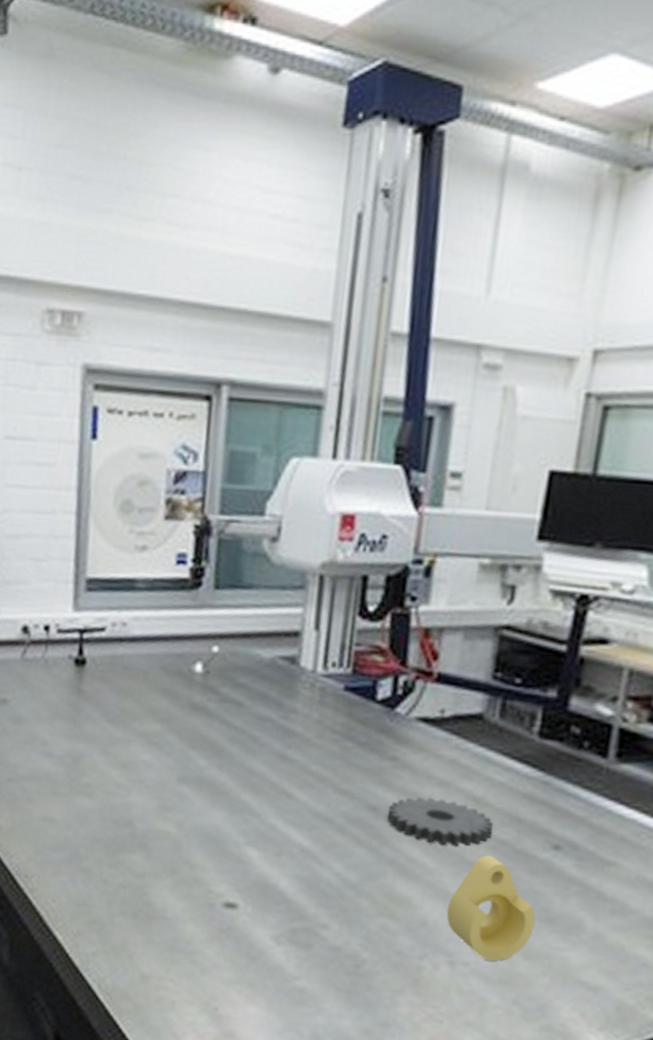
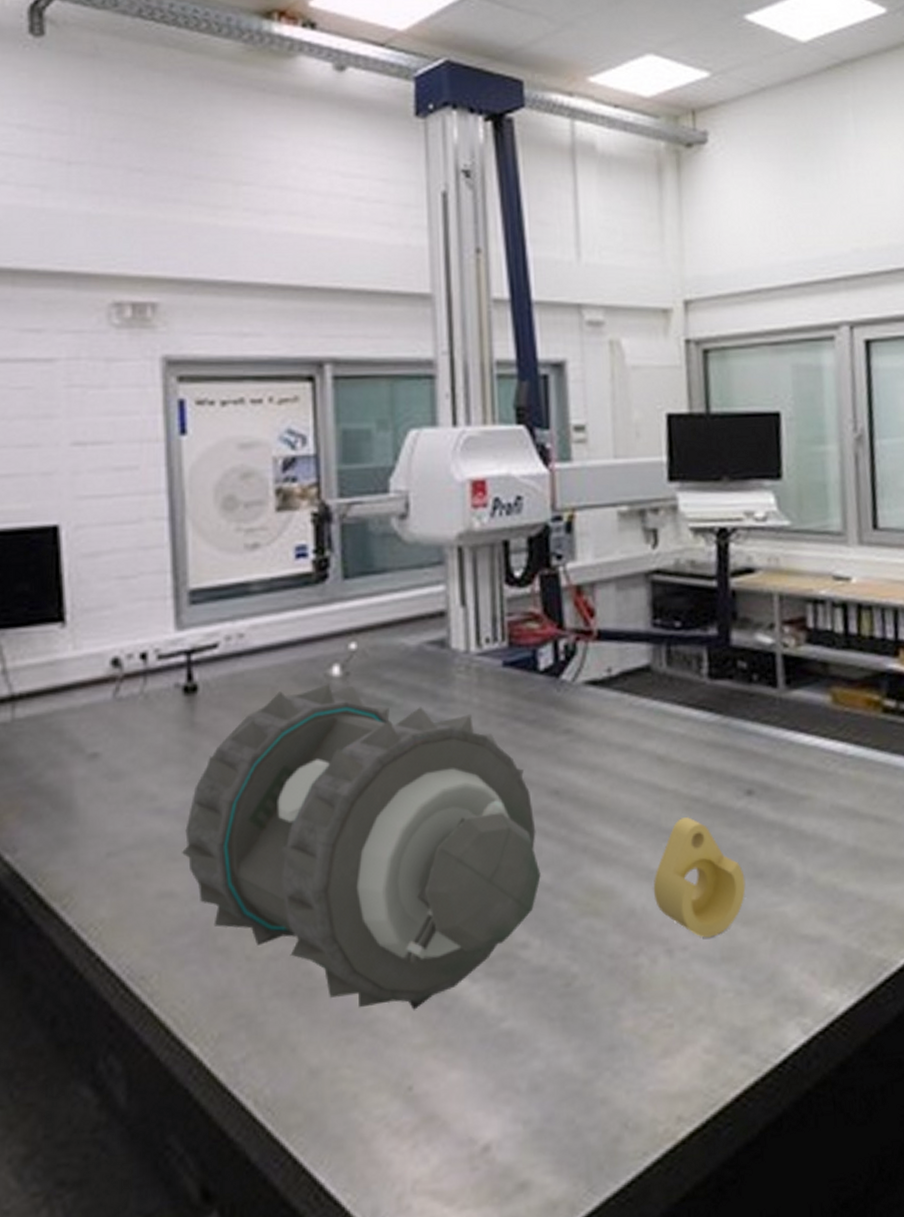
machine part: none [63,677,351,953] -> present [182,684,541,1010]
gear: present [387,797,493,846] -> none [571,765,684,818]

